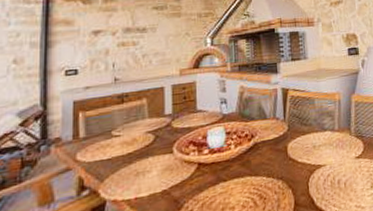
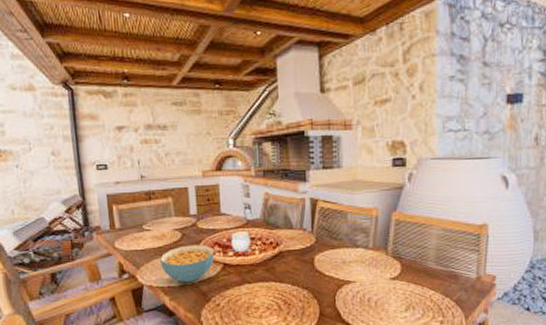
cereal bowl: none [129,145,189,192] -> present [160,245,214,283]

